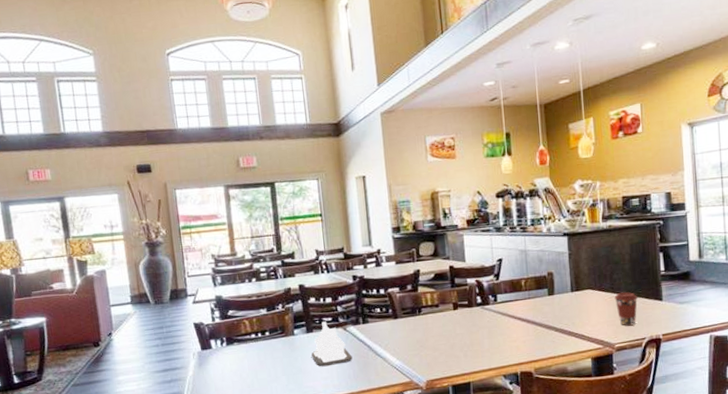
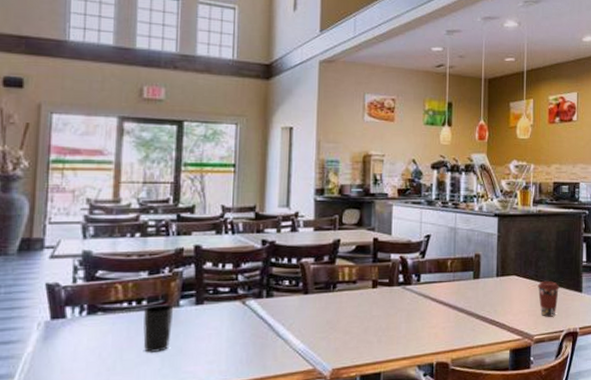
cup: none [268,334,291,373] -> present [143,304,174,354]
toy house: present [311,321,353,366] -> none [197,292,248,347]

